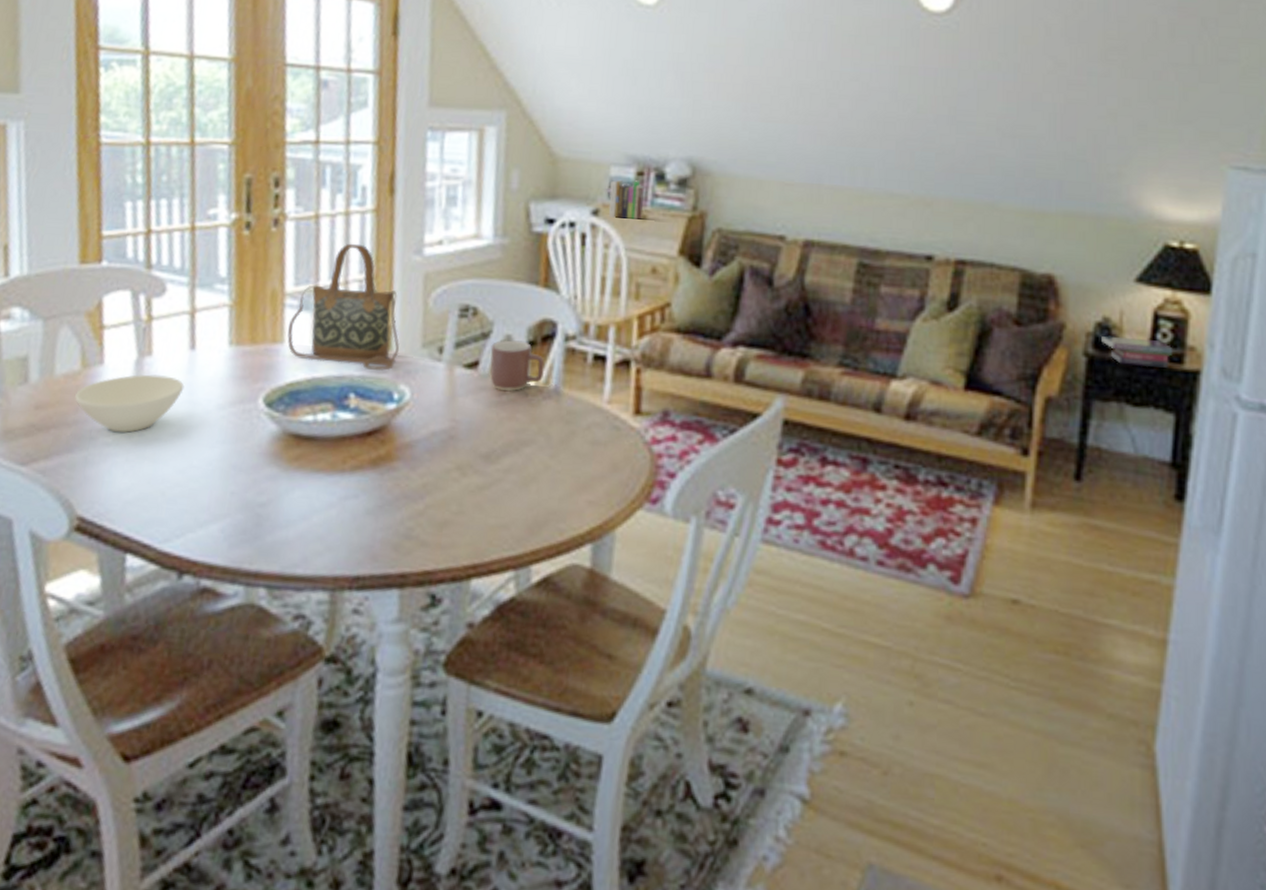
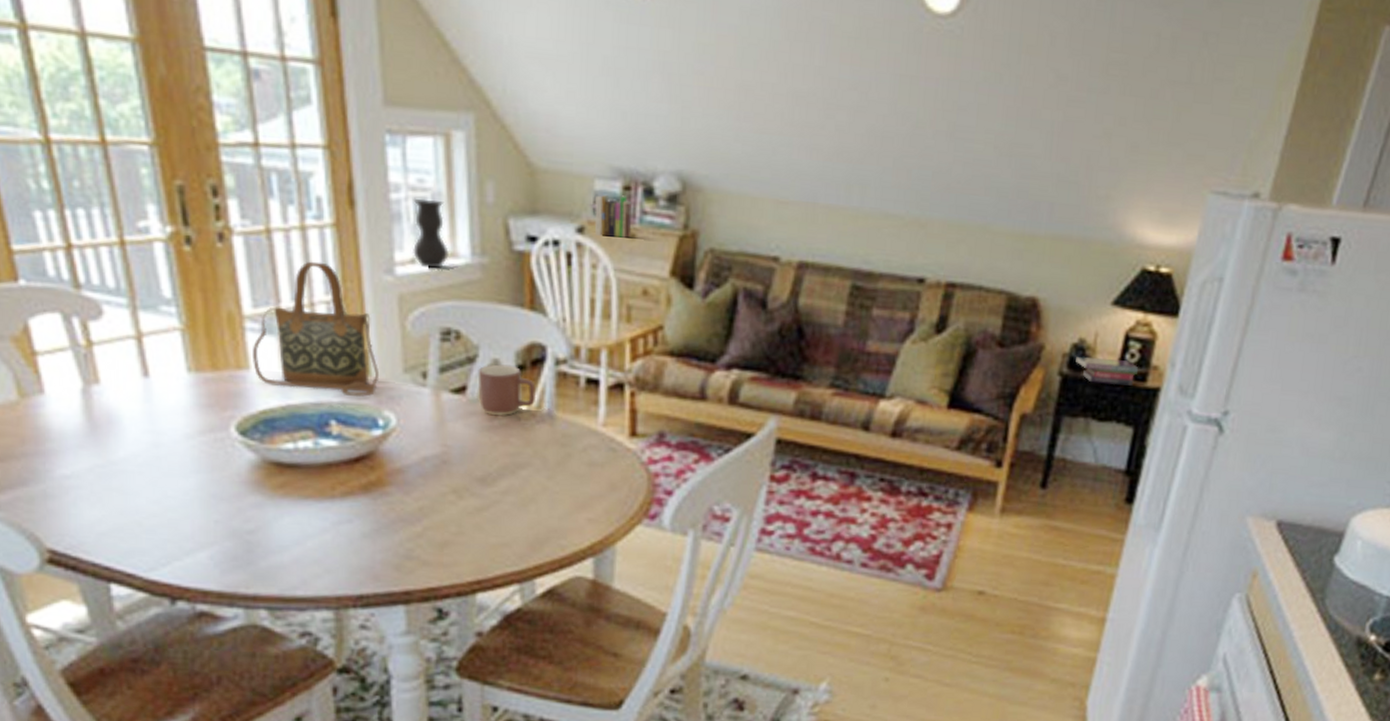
bowl: present [75,374,185,434] -> none [18,403,144,465]
vase: none [441,185,475,250] -> present [413,198,450,269]

